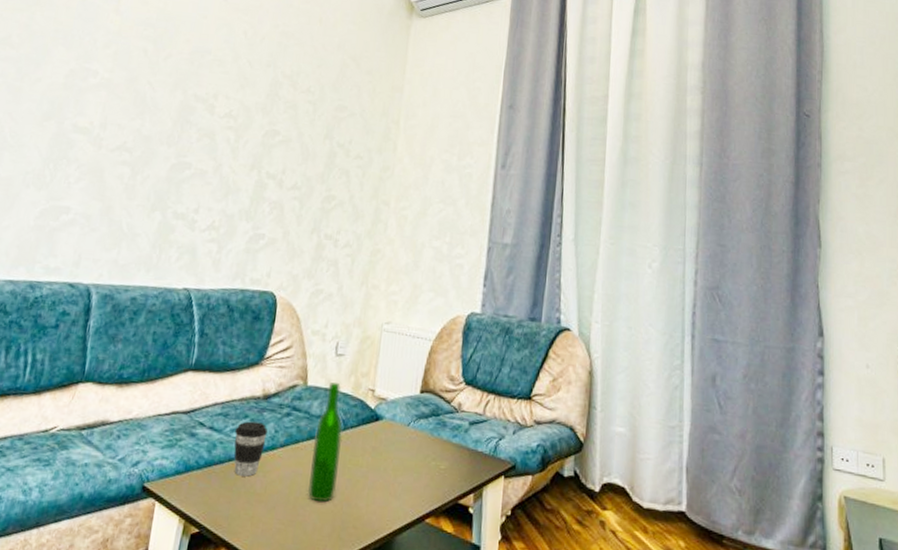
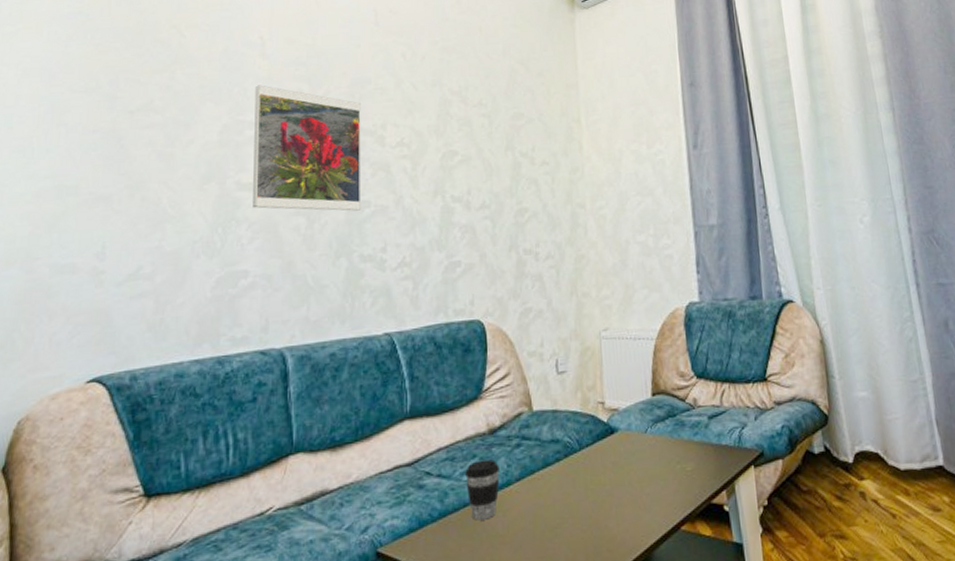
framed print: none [84,38,198,171] -> present [253,85,362,211]
wine bottle: present [307,381,343,503] -> none [549,401,583,532]

